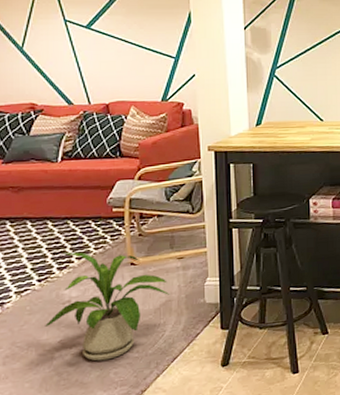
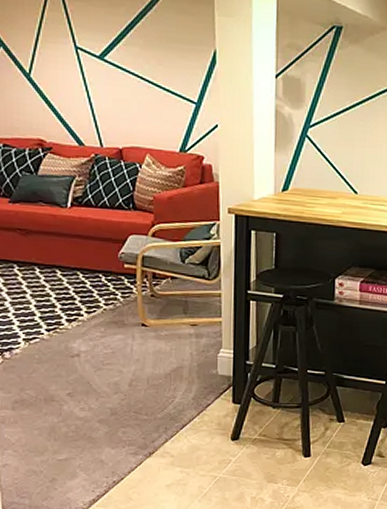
house plant: present [45,252,170,361] -> none [54,304,182,419]

